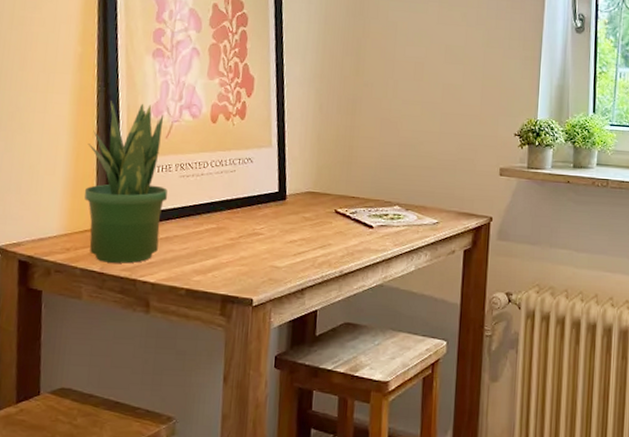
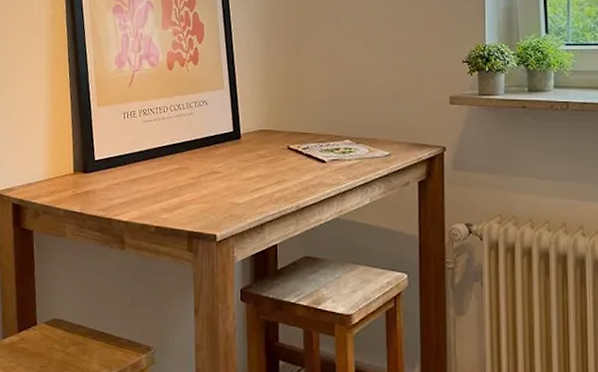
planter: present [84,101,168,264] -> none [62,56,134,204]

